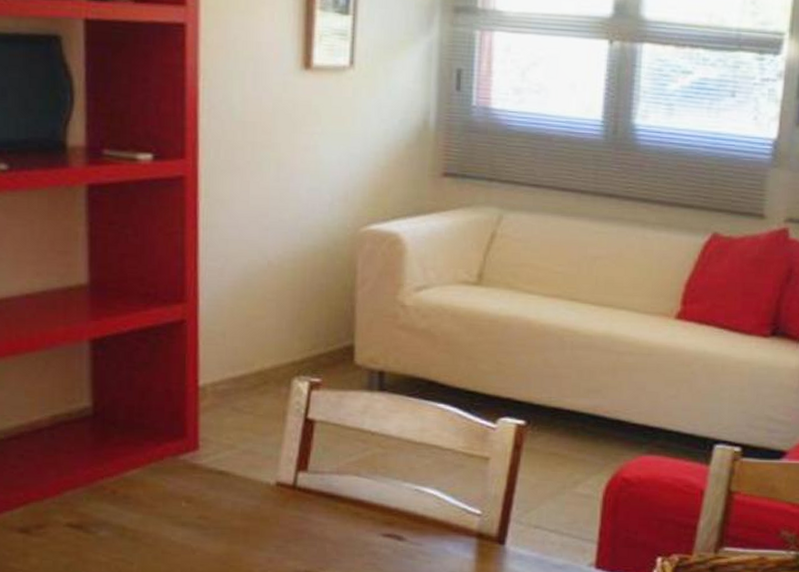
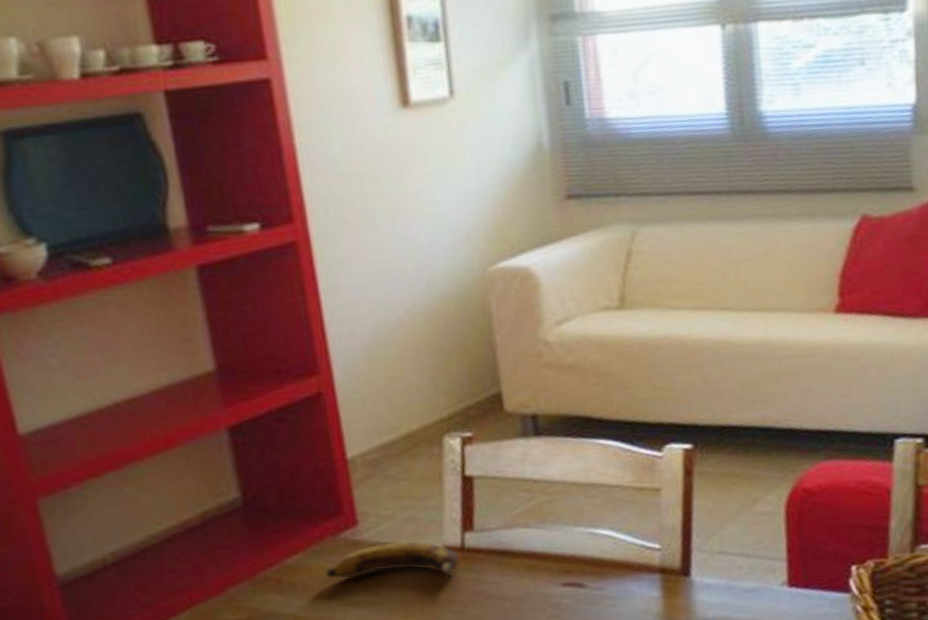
banana: none [160,470,290,514] -> present [325,541,459,579]

